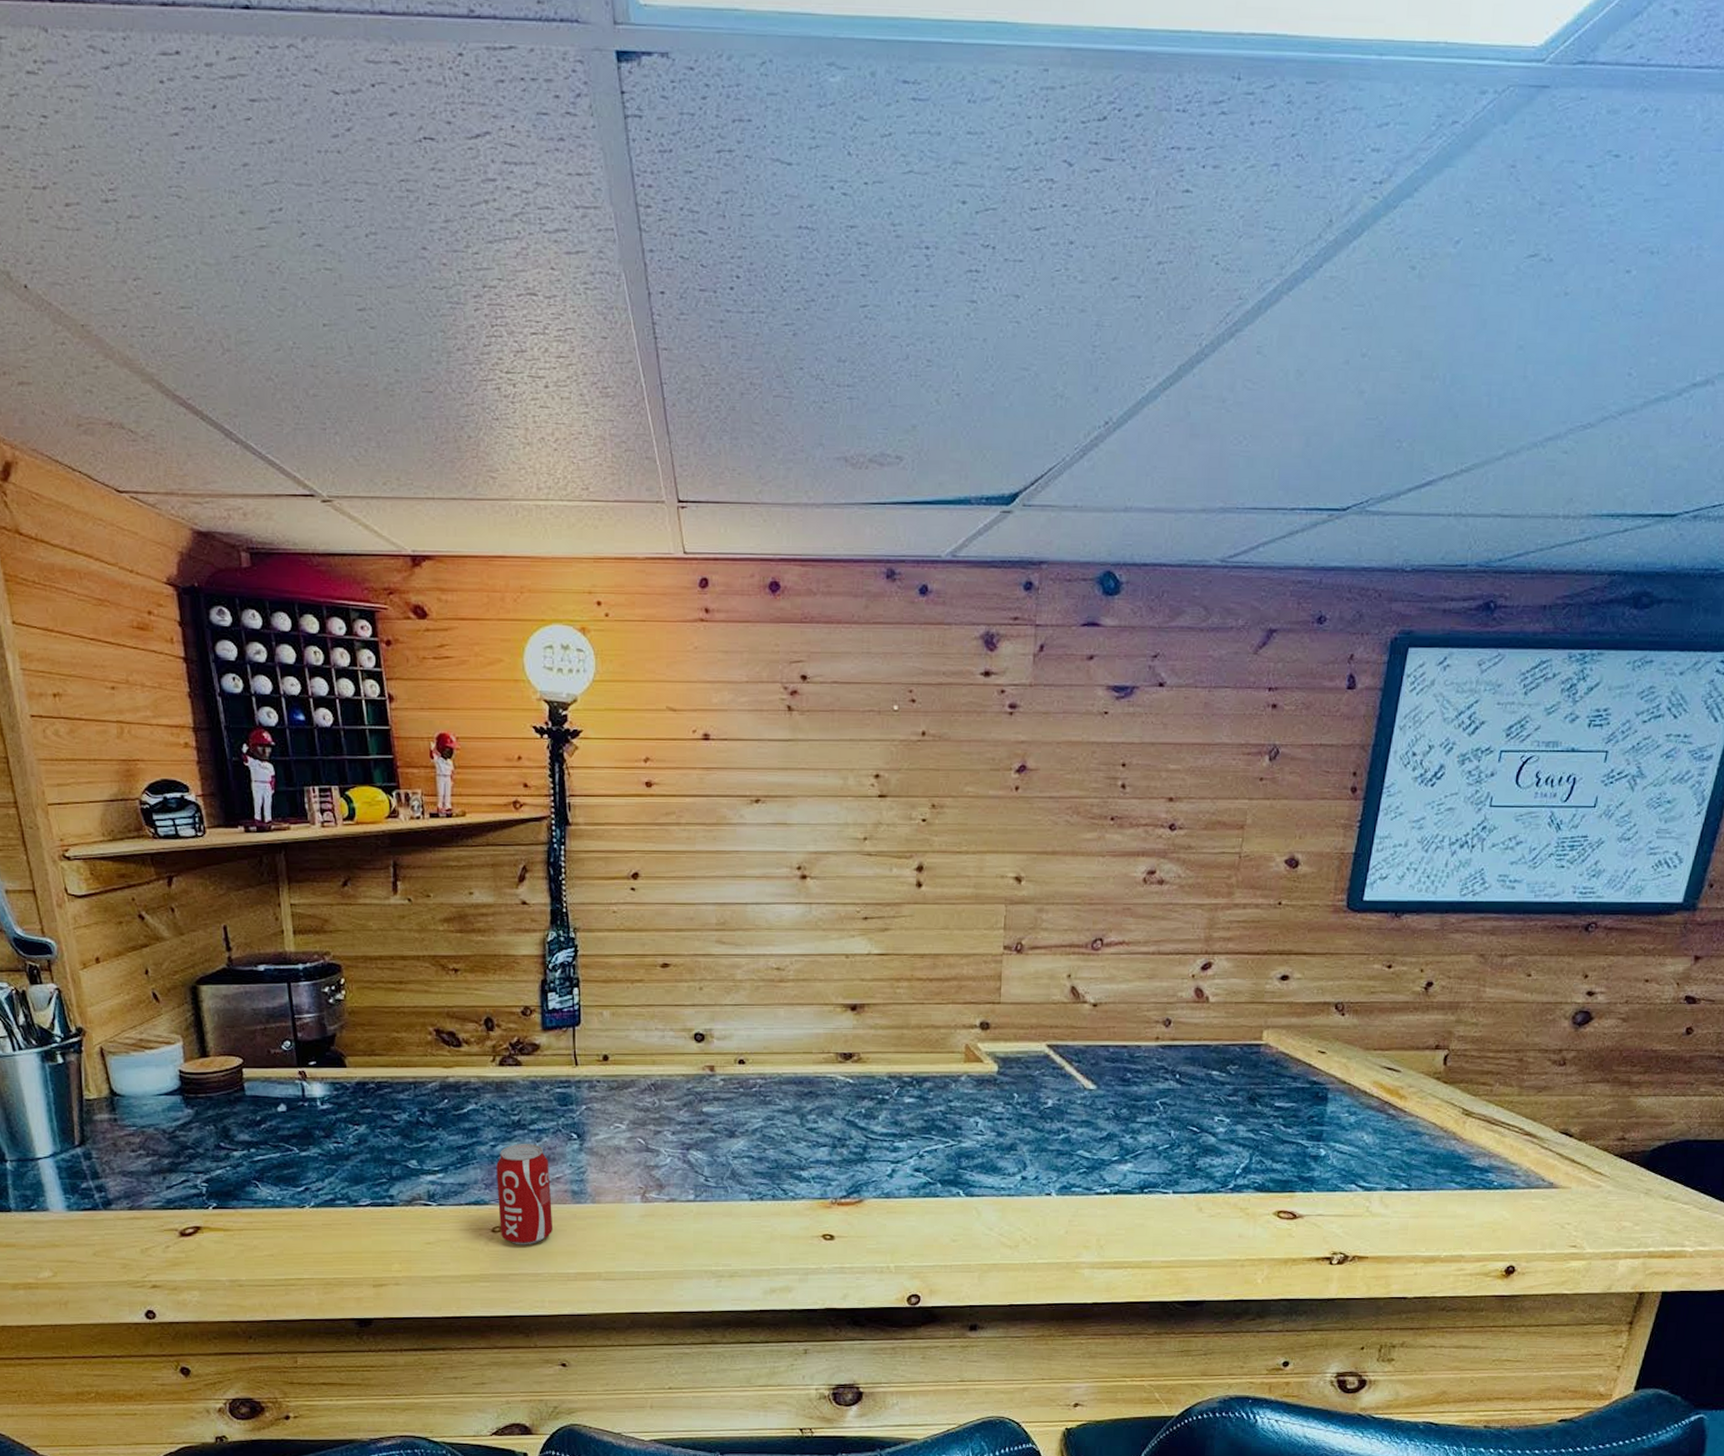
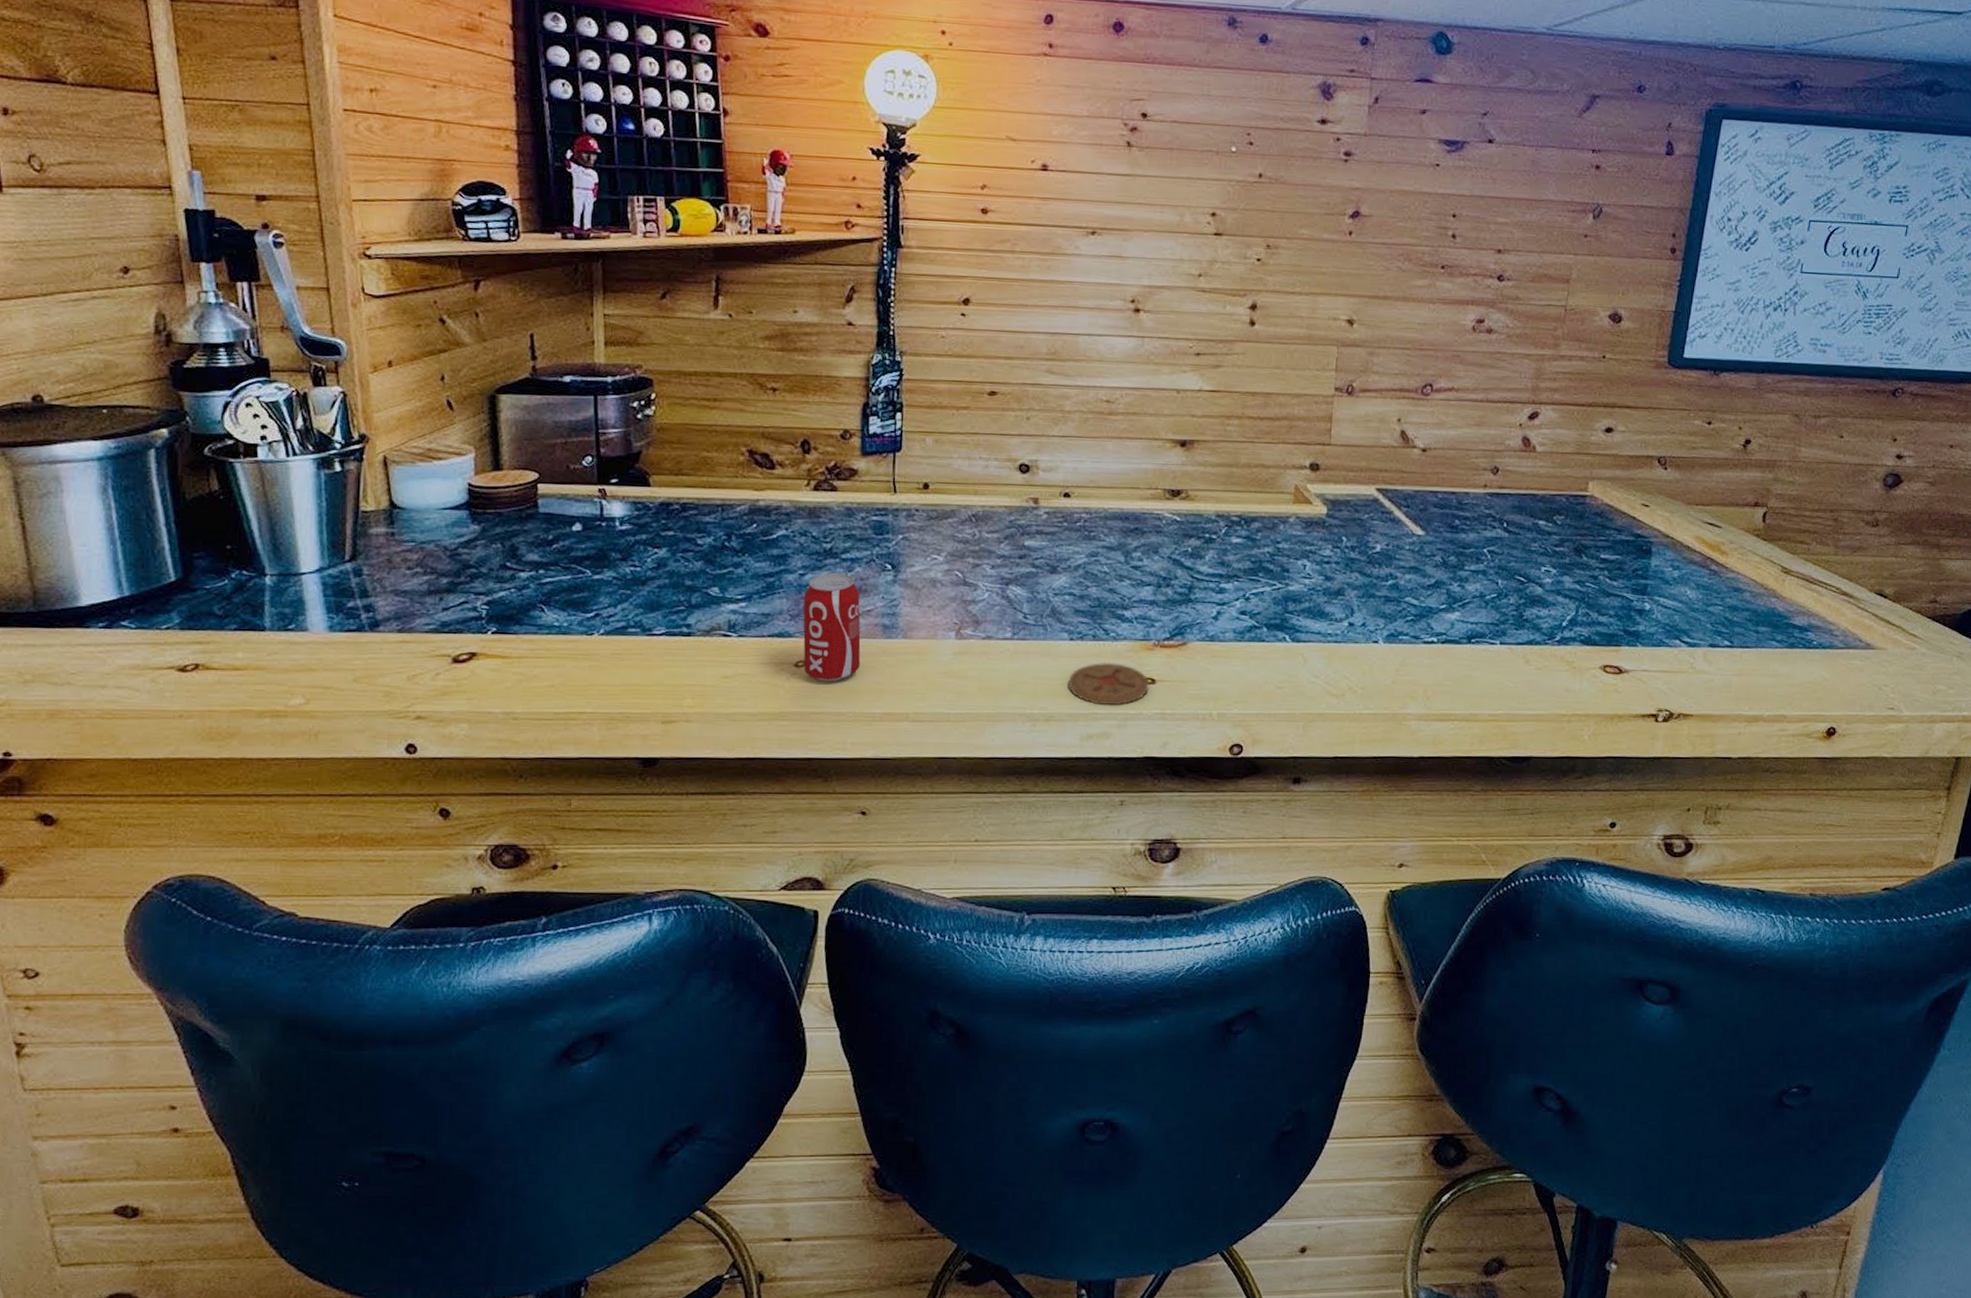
coaster: none [750,1220,828,1261] -> present [1068,662,1149,706]

